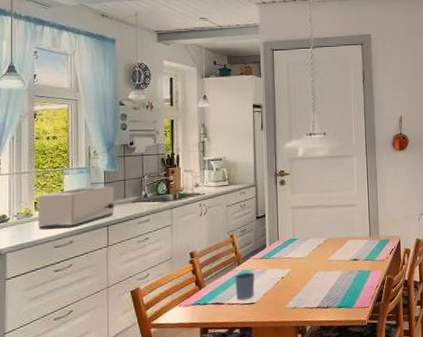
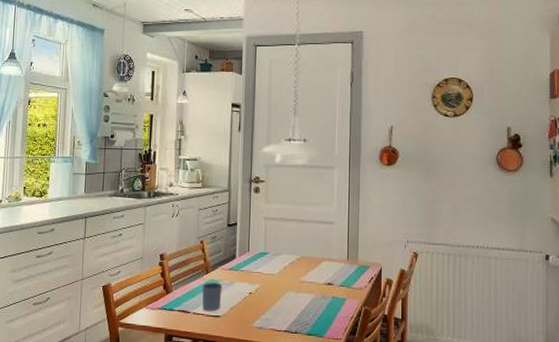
toaster: present [38,185,114,230] -> none [26,176,94,216]

